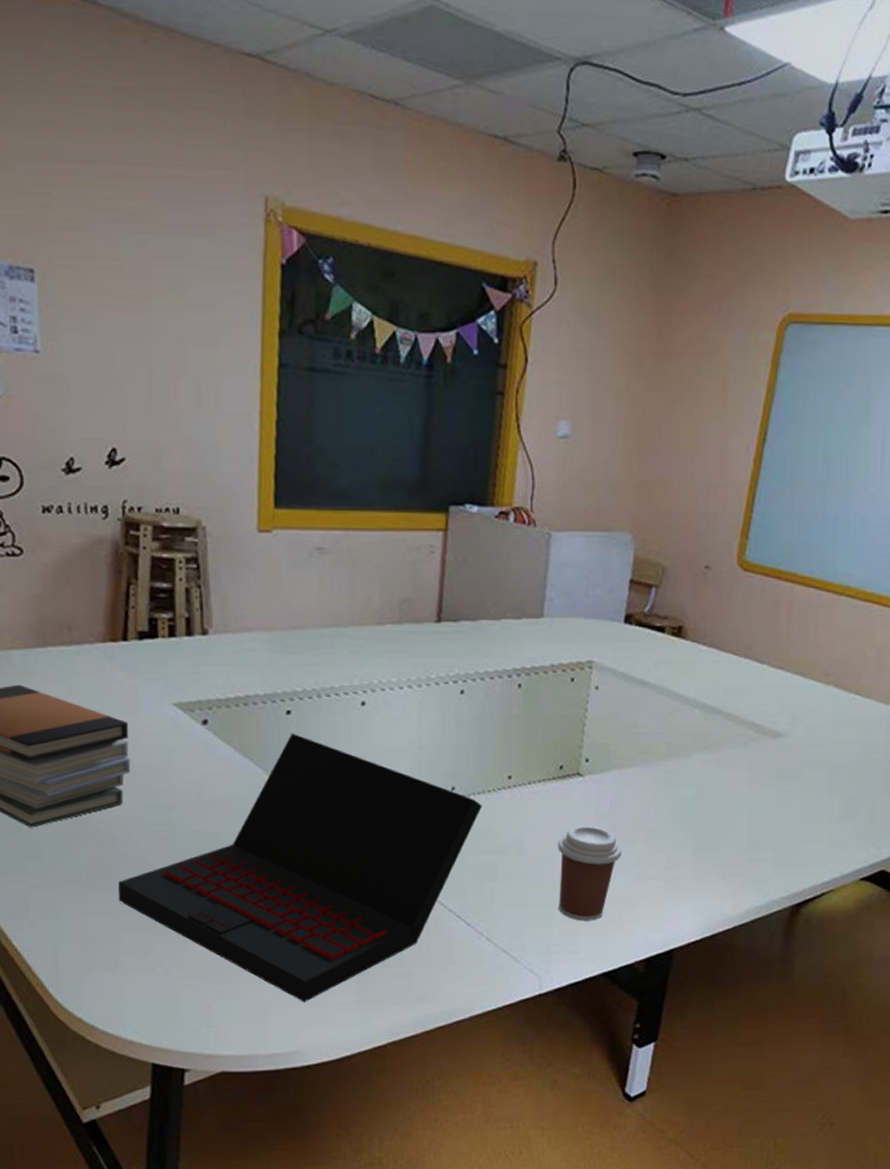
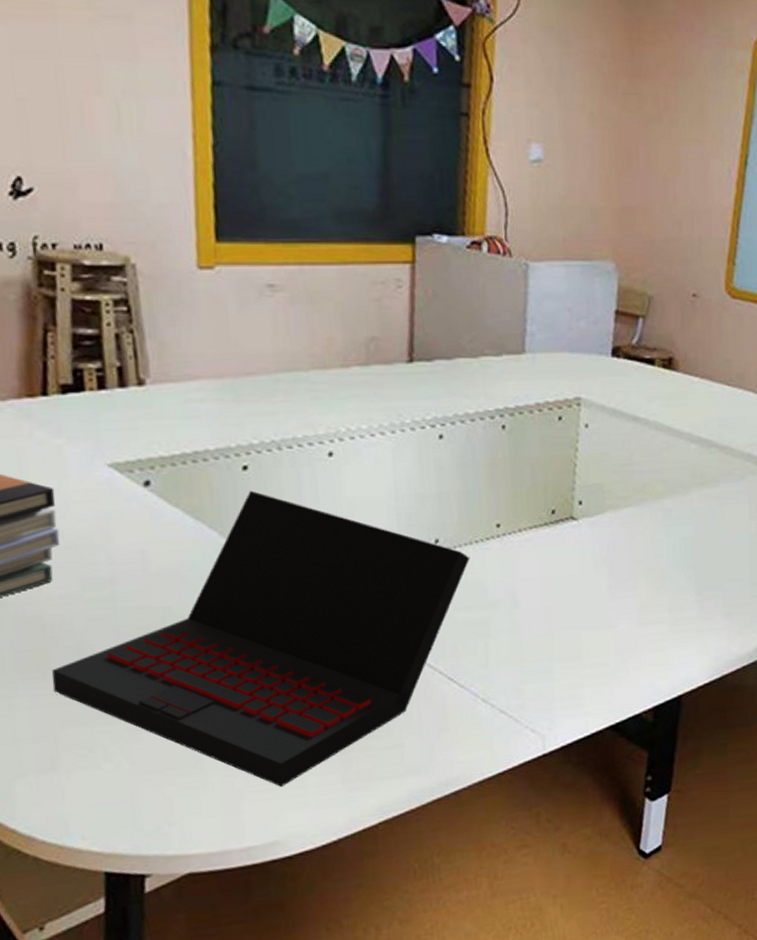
coffee cup: present [558,825,622,921] -> none [554,571,623,674]

